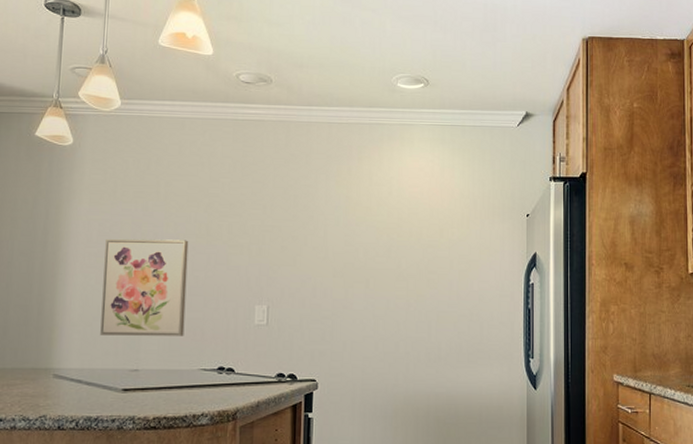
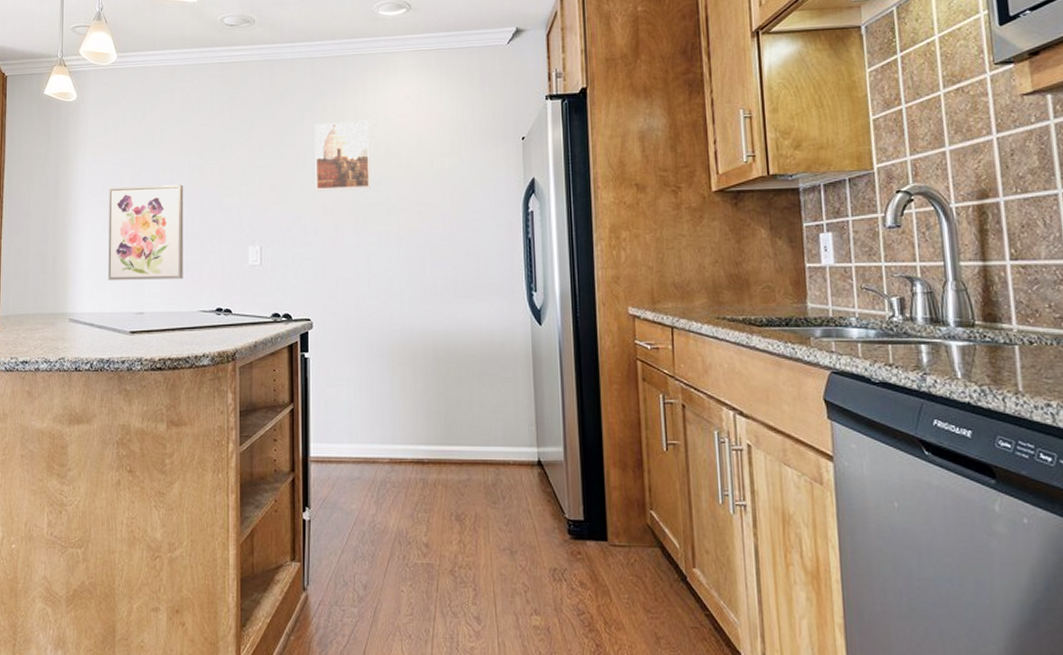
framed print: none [327,188,384,255] -> present [315,120,371,191]

